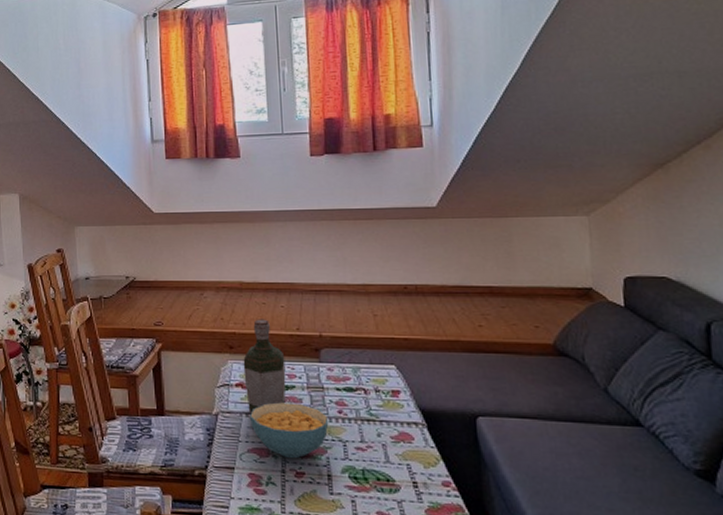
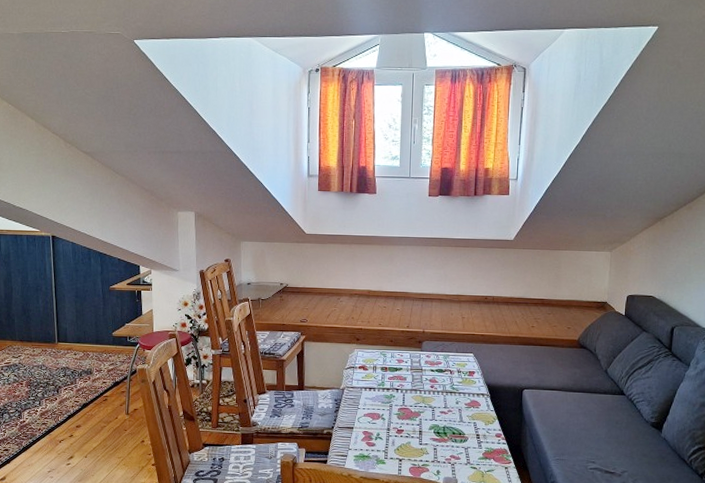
bottle: present [243,319,286,413] -> none [365,318,397,388]
cereal bowl: present [250,402,329,459] -> none [368,380,424,420]

